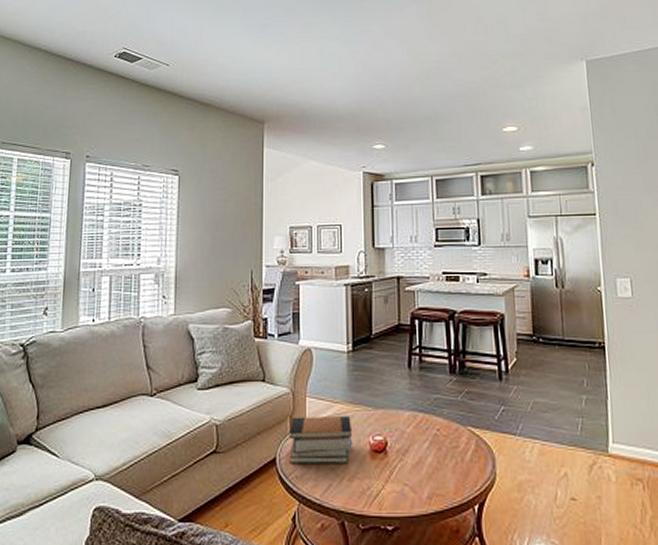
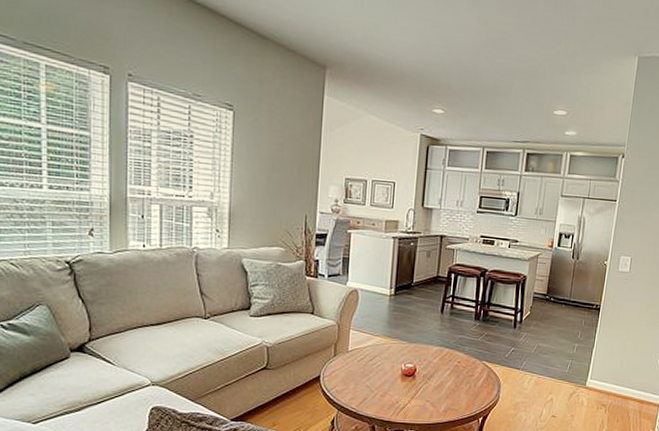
book stack: present [289,416,353,463] -> none [332,344,388,383]

